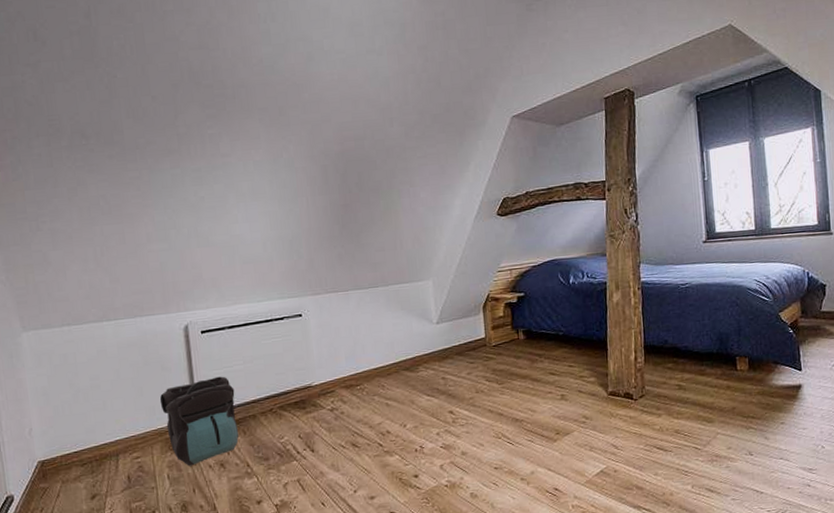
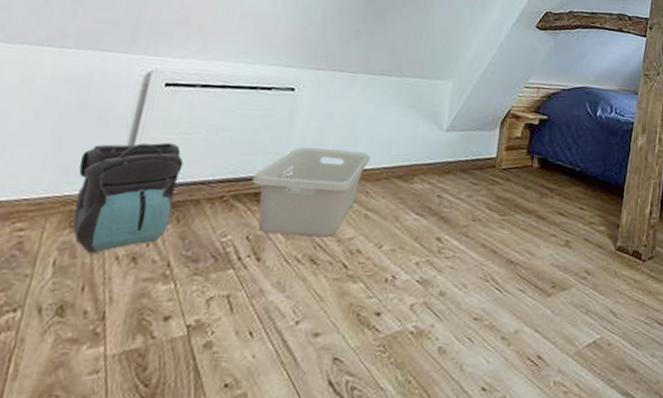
laundry basket: none [290,355,378,431] -> present [252,147,370,236]

